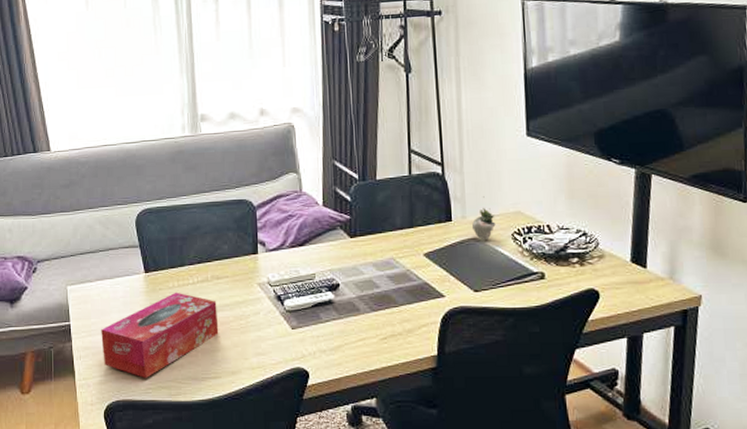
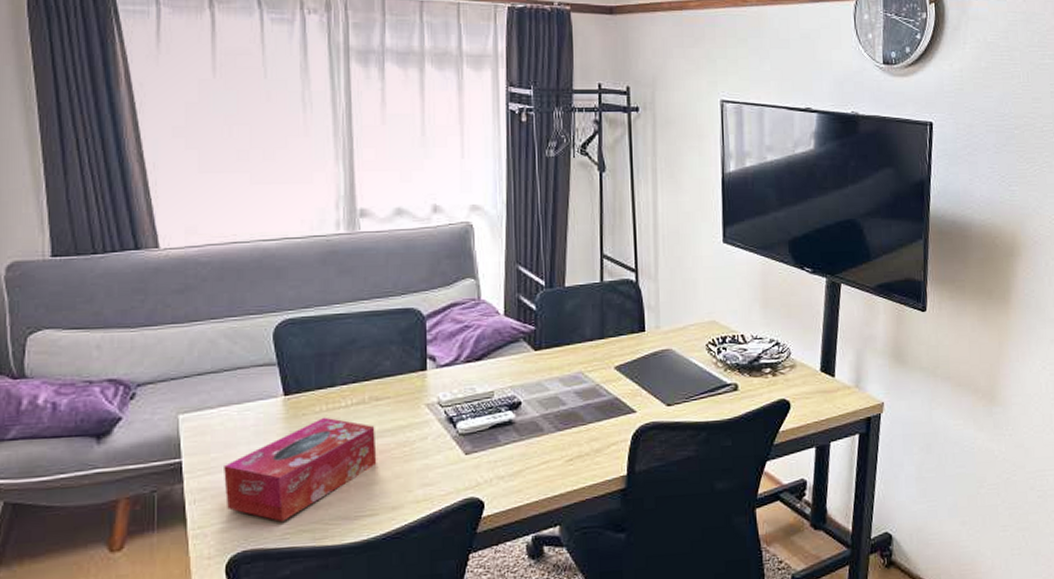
succulent plant: present [472,196,496,241] -> none [666,305,690,352]

